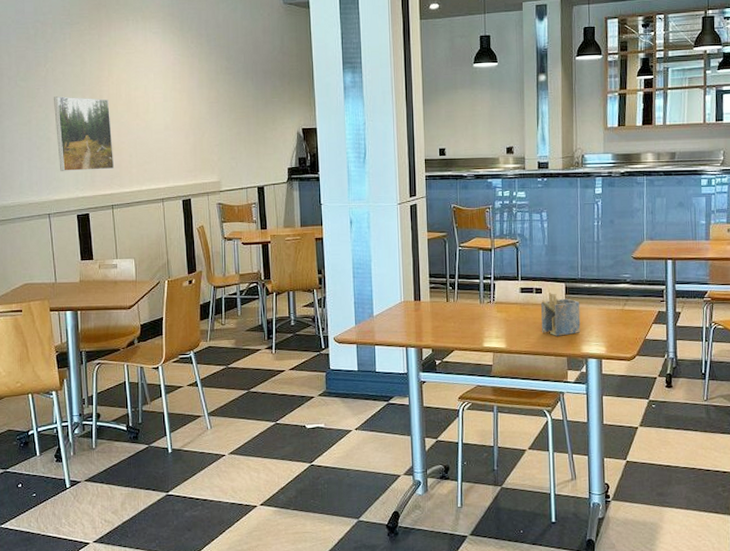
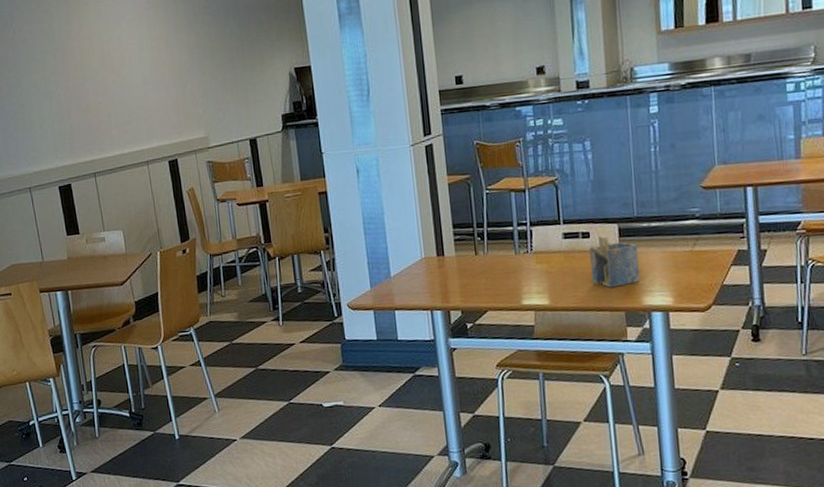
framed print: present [54,96,115,171] -> none [24,56,94,140]

